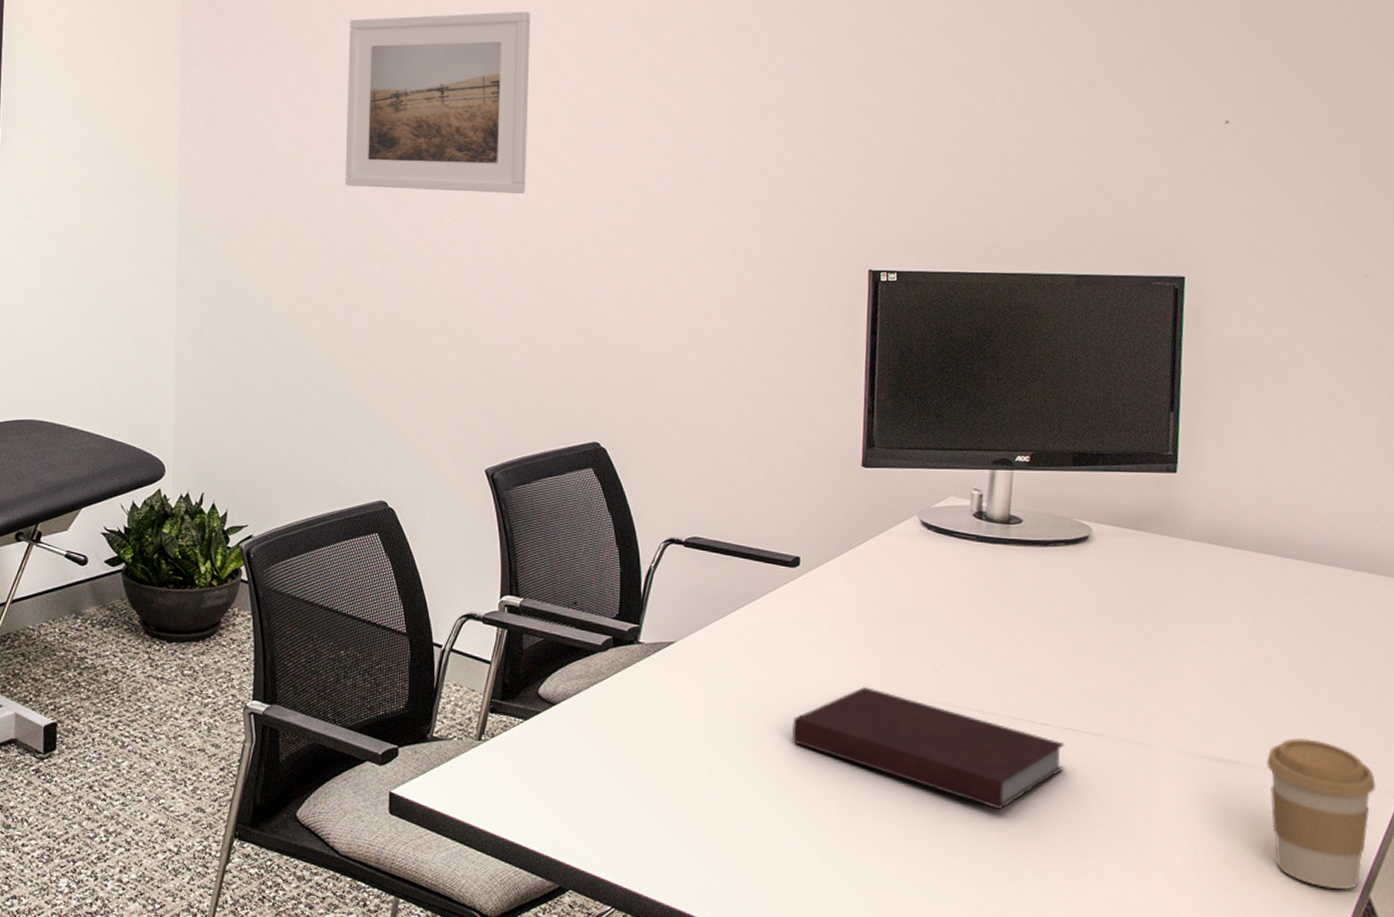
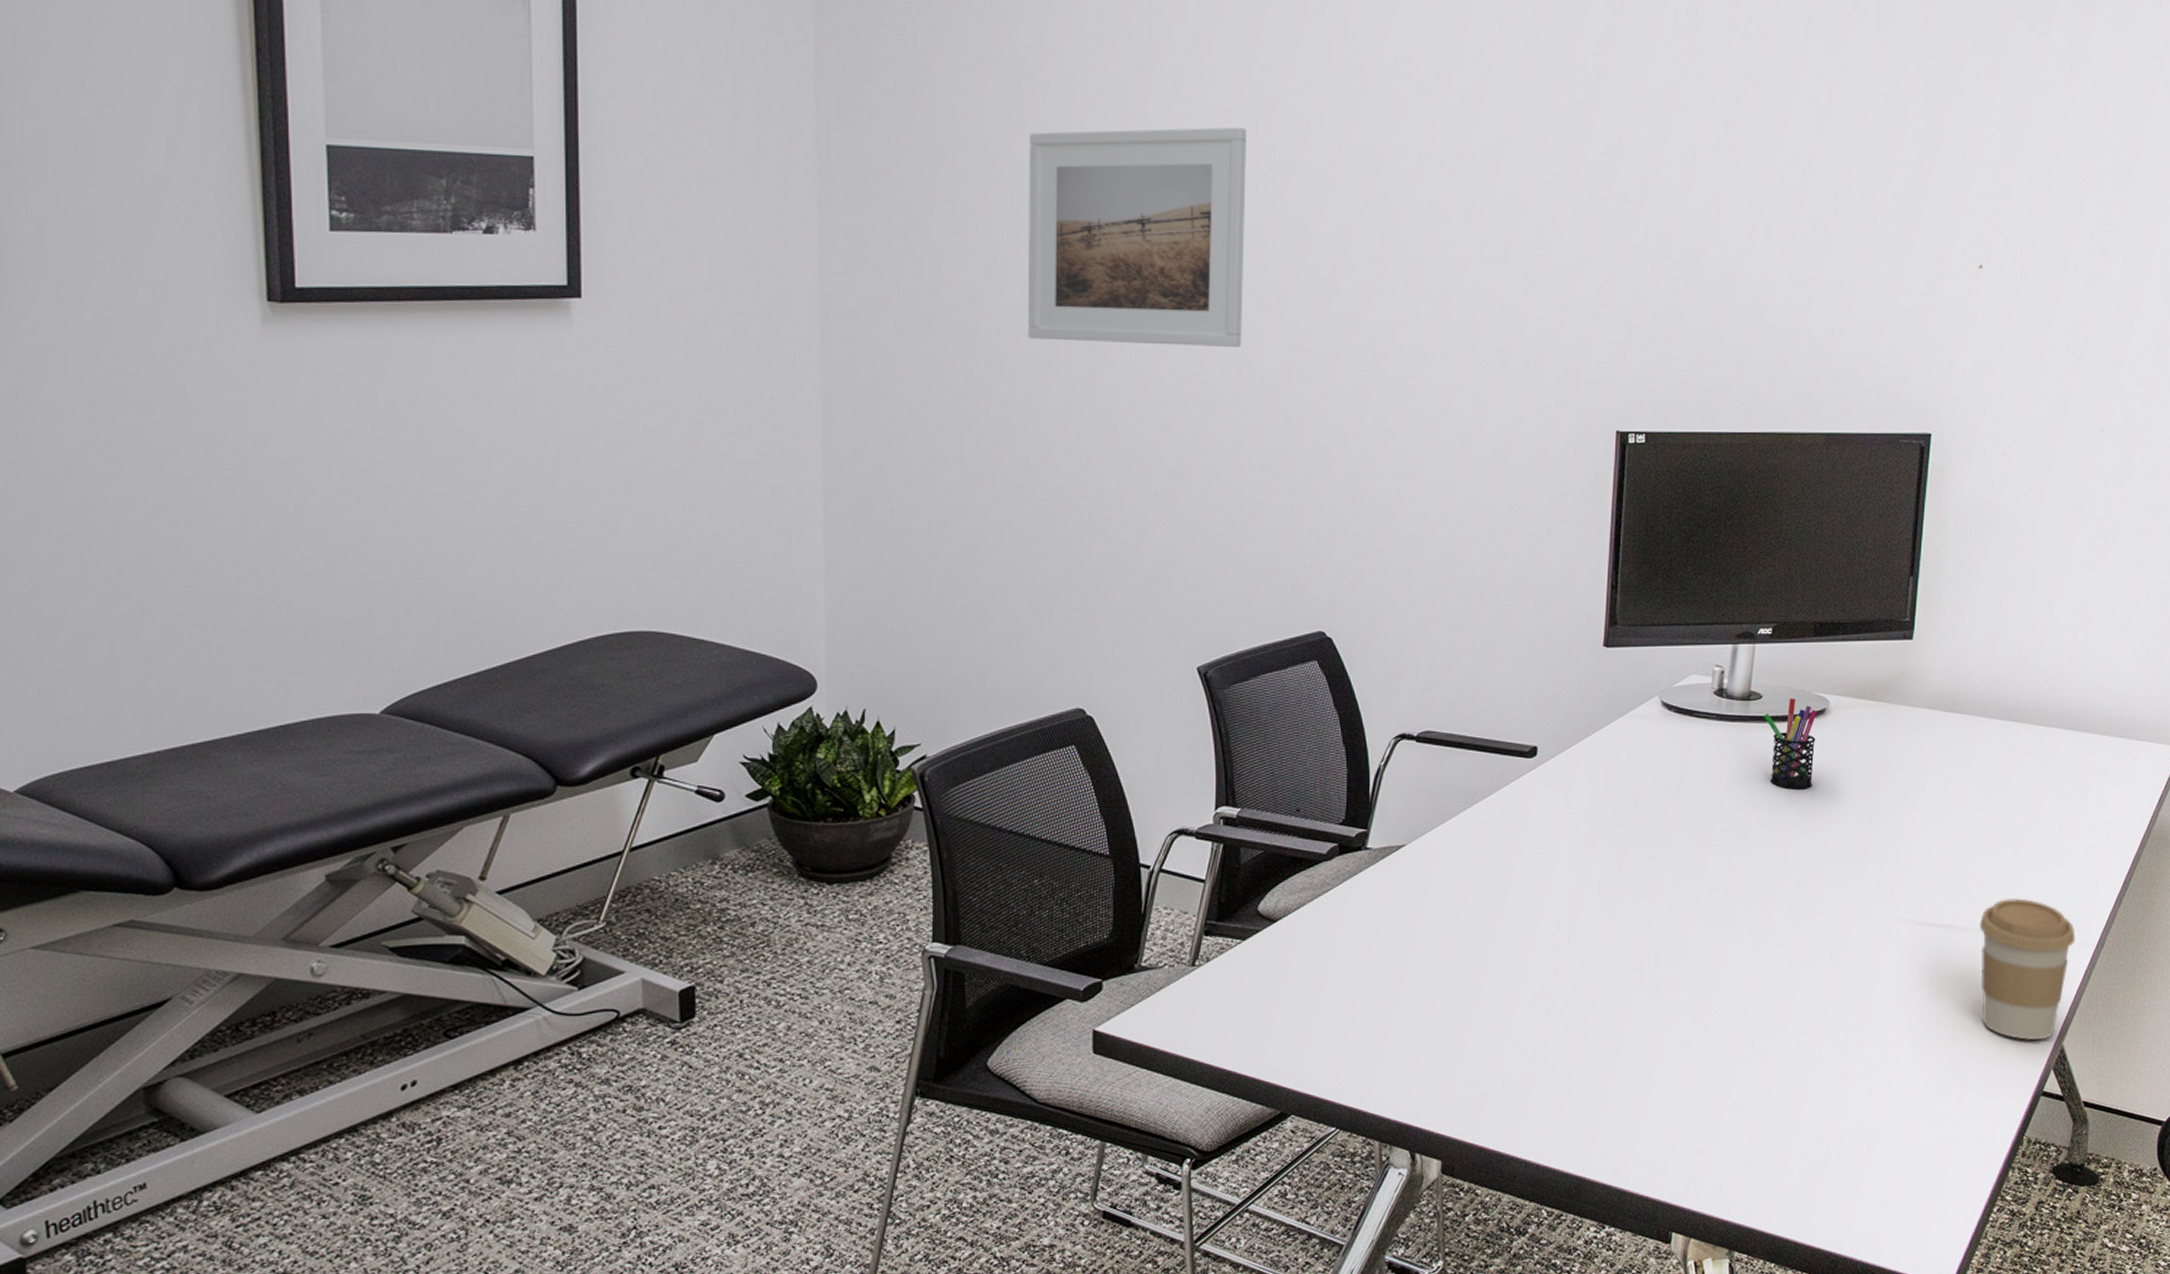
notebook: present [792,687,1065,810] -> none [1525,879,1794,993]
pen holder: none [1025,523,1080,613] -> present [1764,697,1817,789]

